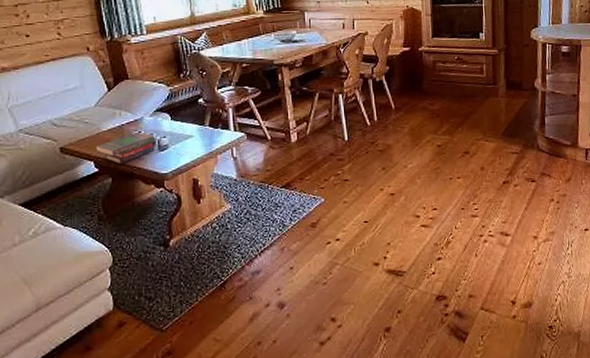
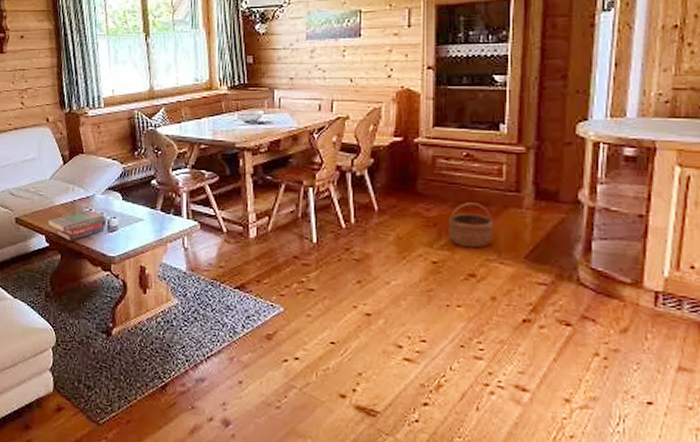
wicker basket: none [448,95,480,132] -> present [449,202,494,248]

